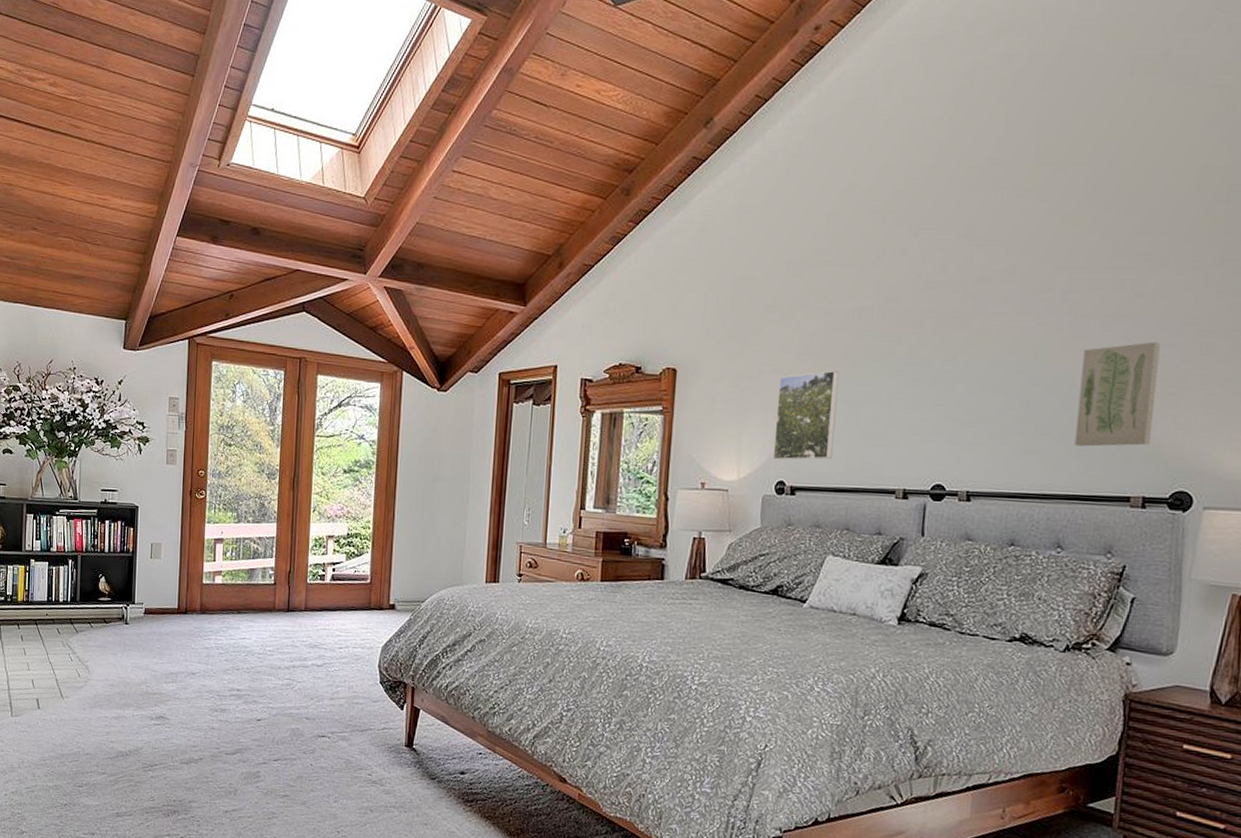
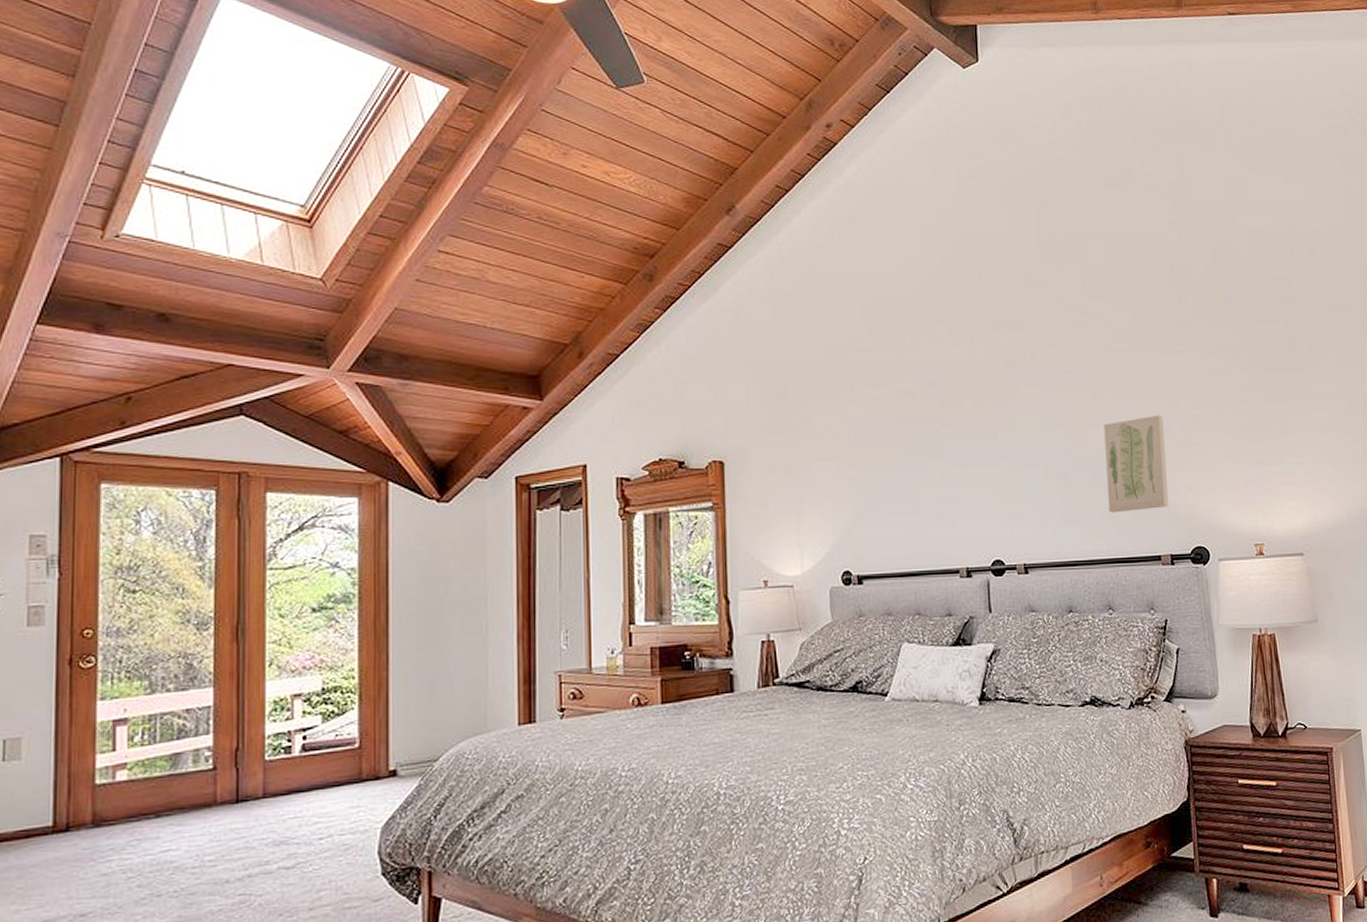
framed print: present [772,370,840,461] -> none [832,454,895,550]

